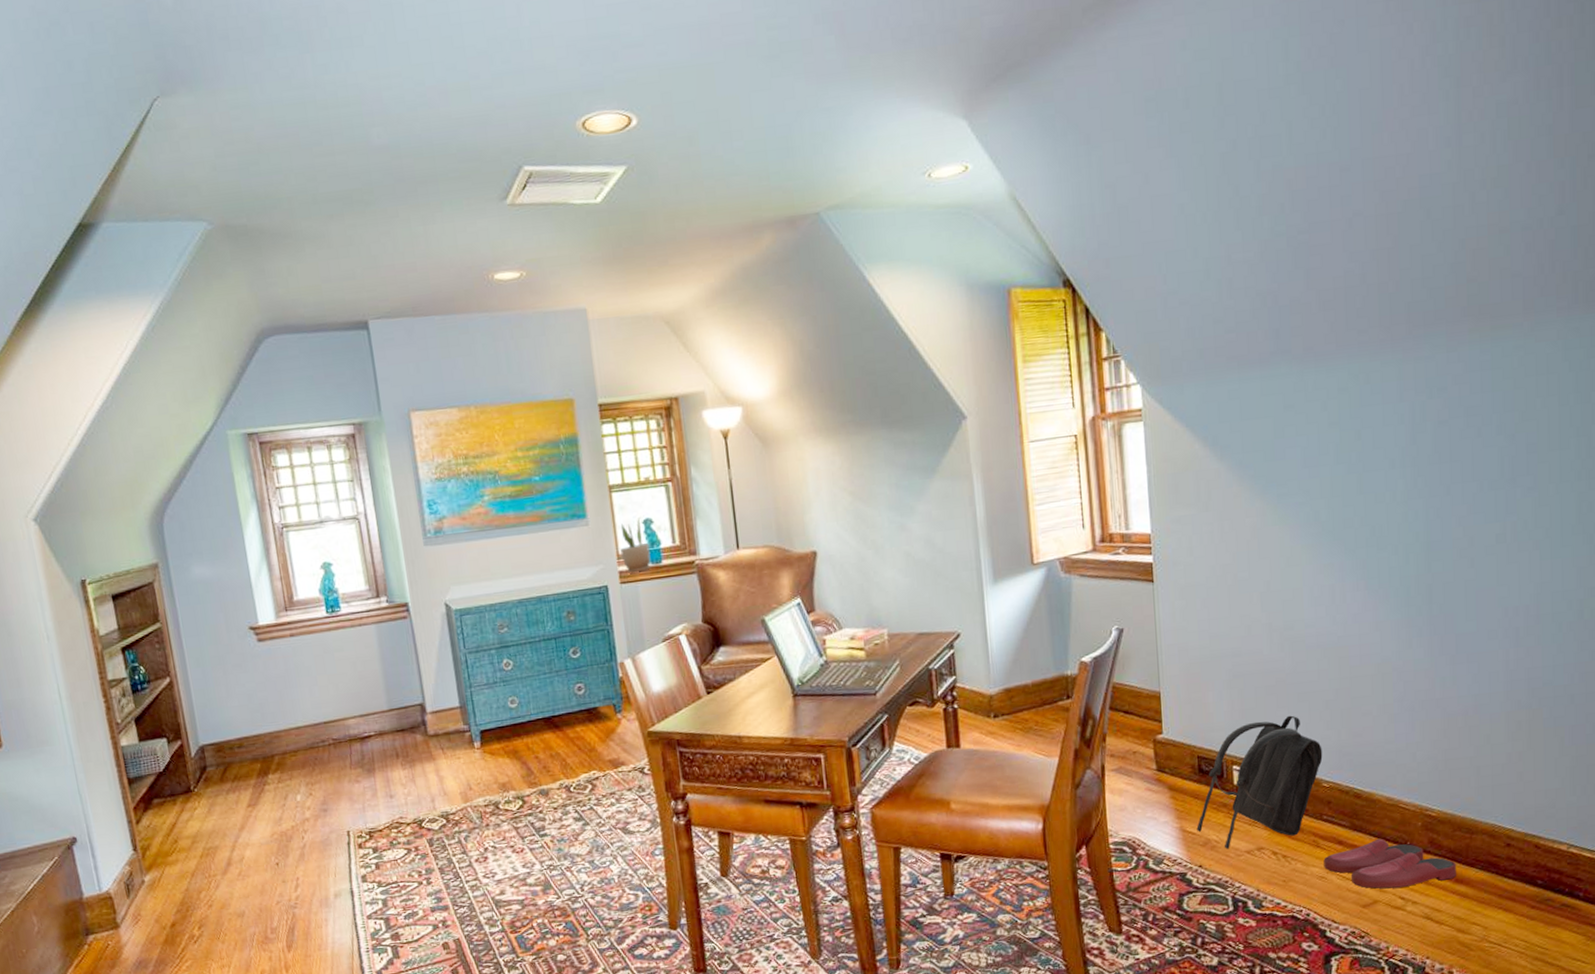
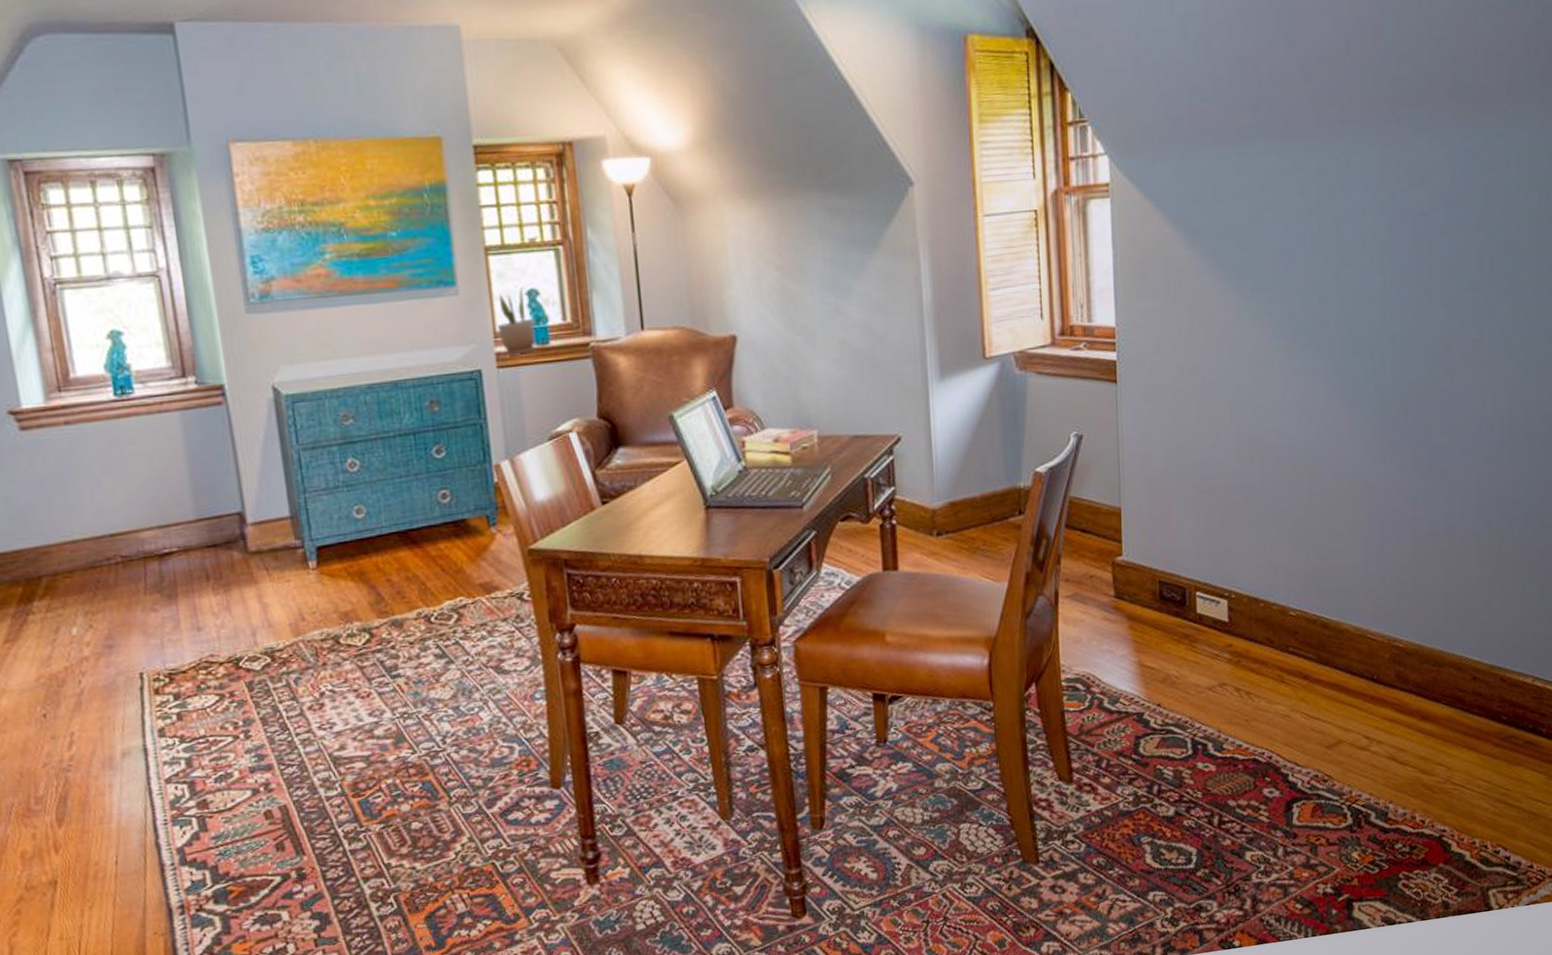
backpack: present [1196,715,1323,849] -> none [1156,536,1290,686]
slippers: present [1323,838,1456,889] -> none [1288,672,1422,728]

